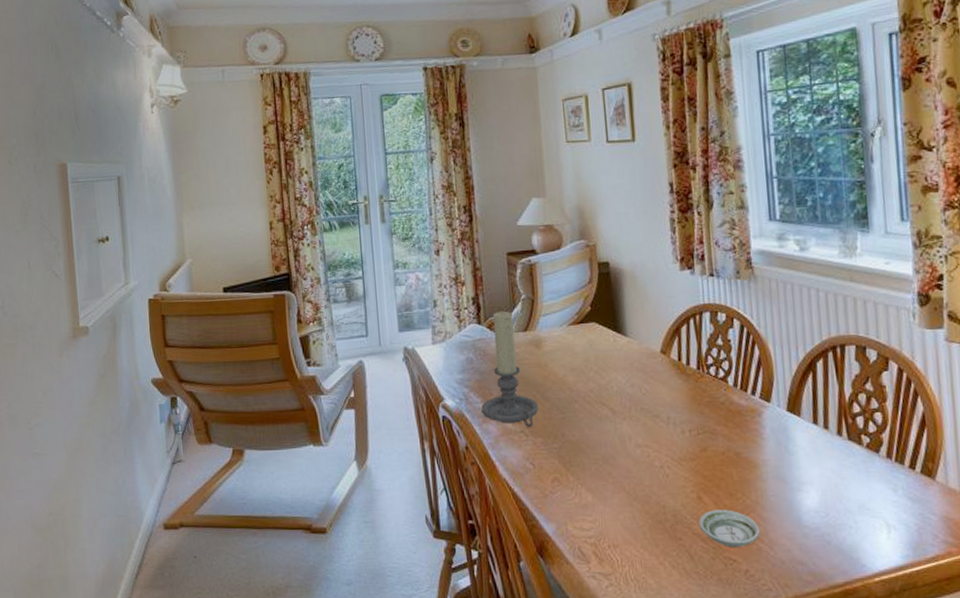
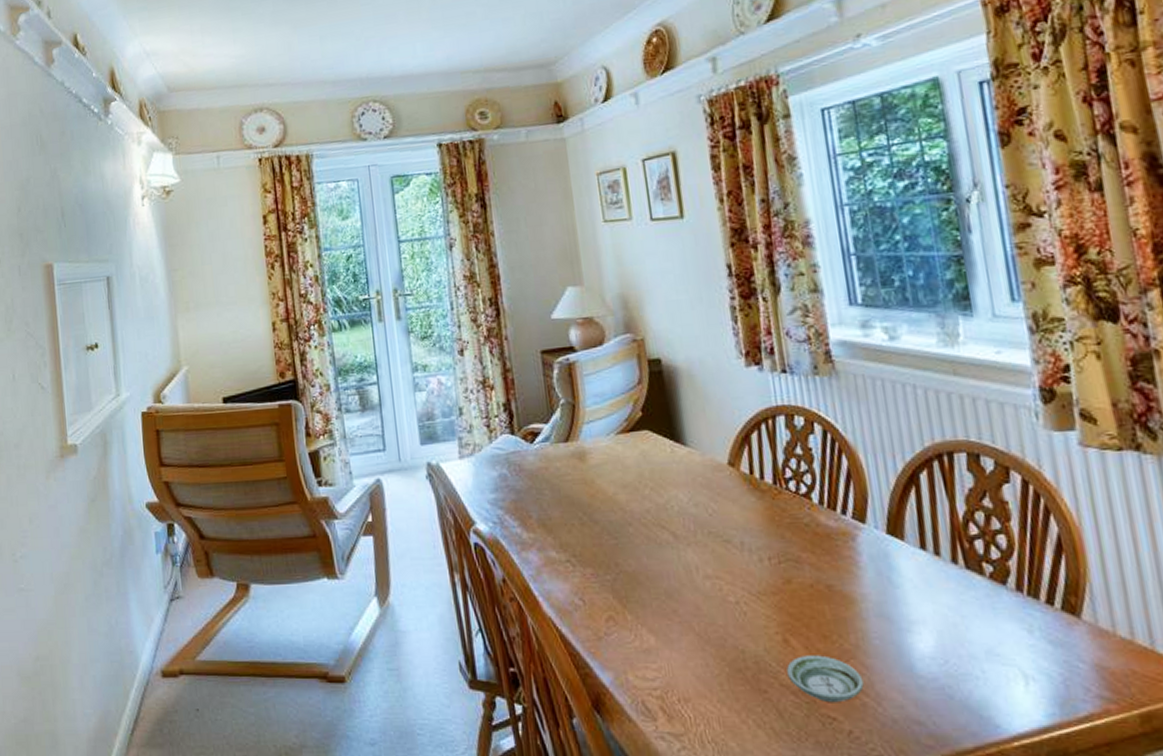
candle holder: present [481,311,539,428] -> none [519,419,587,557]

